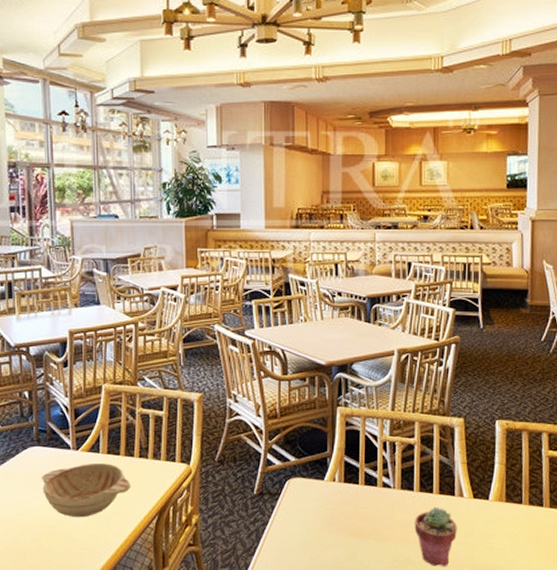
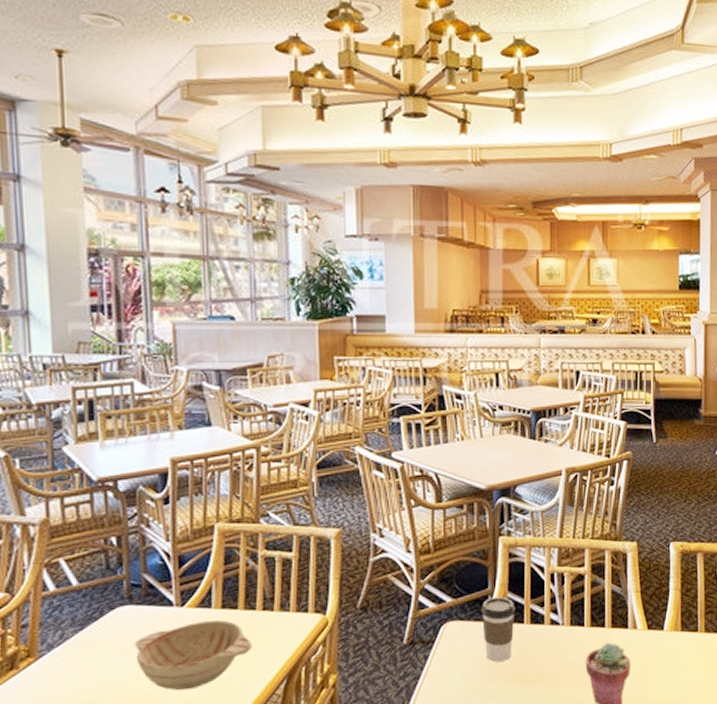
coffee cup: none [320,460,352,516] -> present [481,597,516,662]

